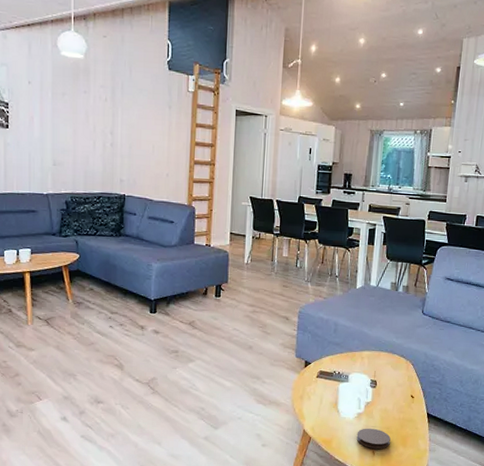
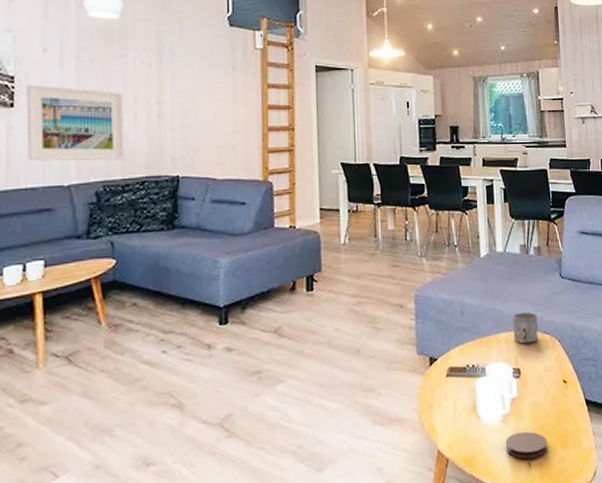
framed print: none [17,110,87,178] -> present [26,84,125,161]
mug: none [375,337,398,363] -> present [512,312,539,344]

